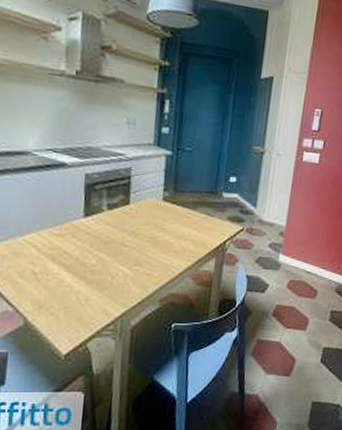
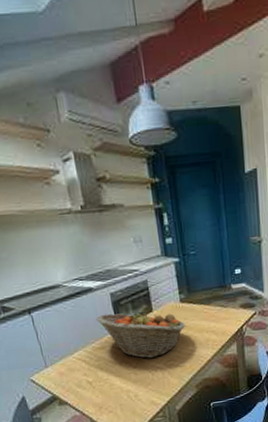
fruit basket: none [61,196,164,259] -> present [96,310,186,359]

